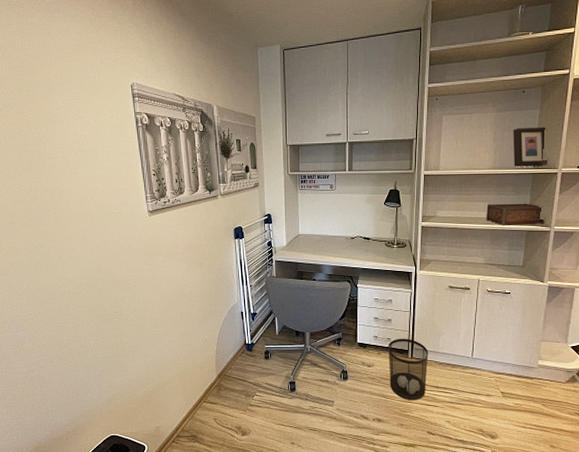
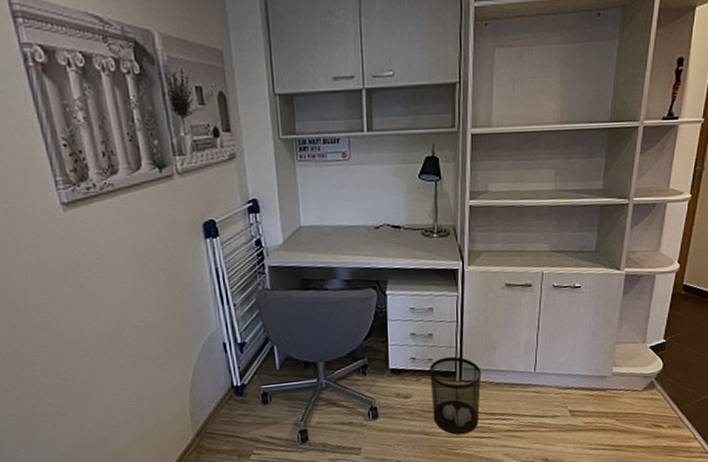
decorative box: present [486,203,546,226] -> none [552,168,624,200]
picture frame: present [513,128,547,166] -> none [585,65,627,119]

